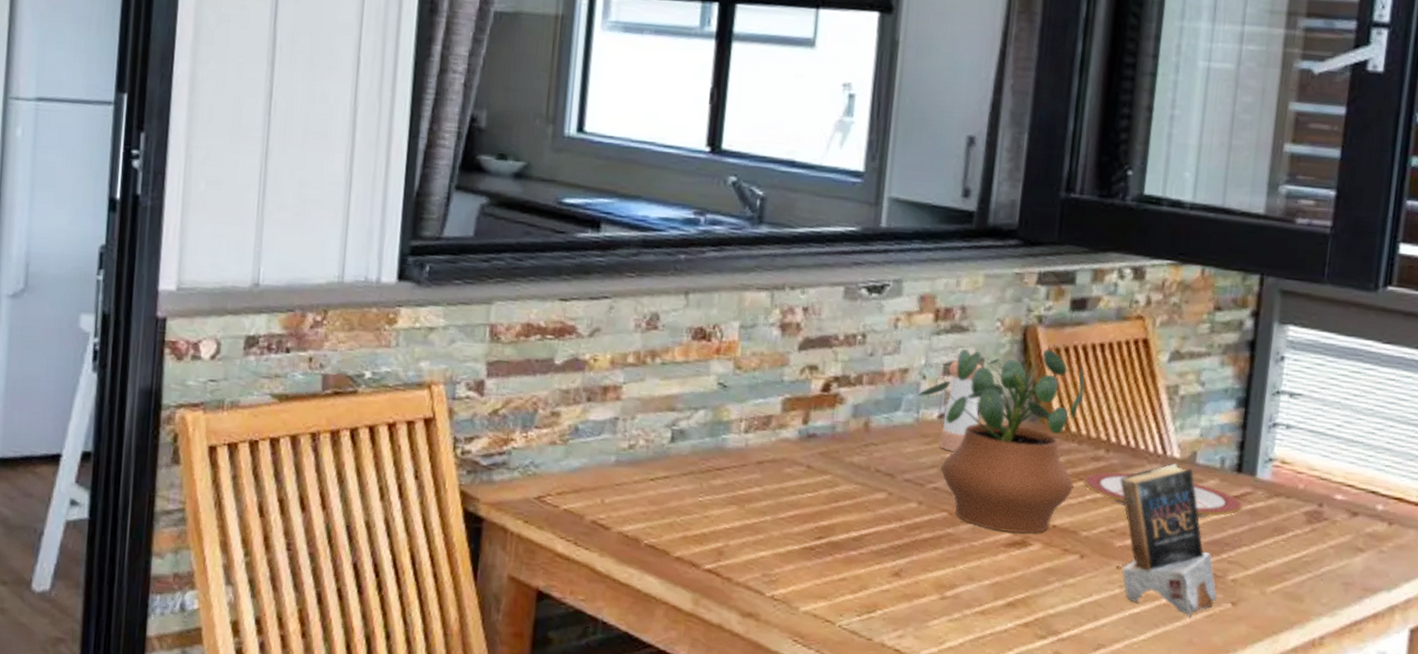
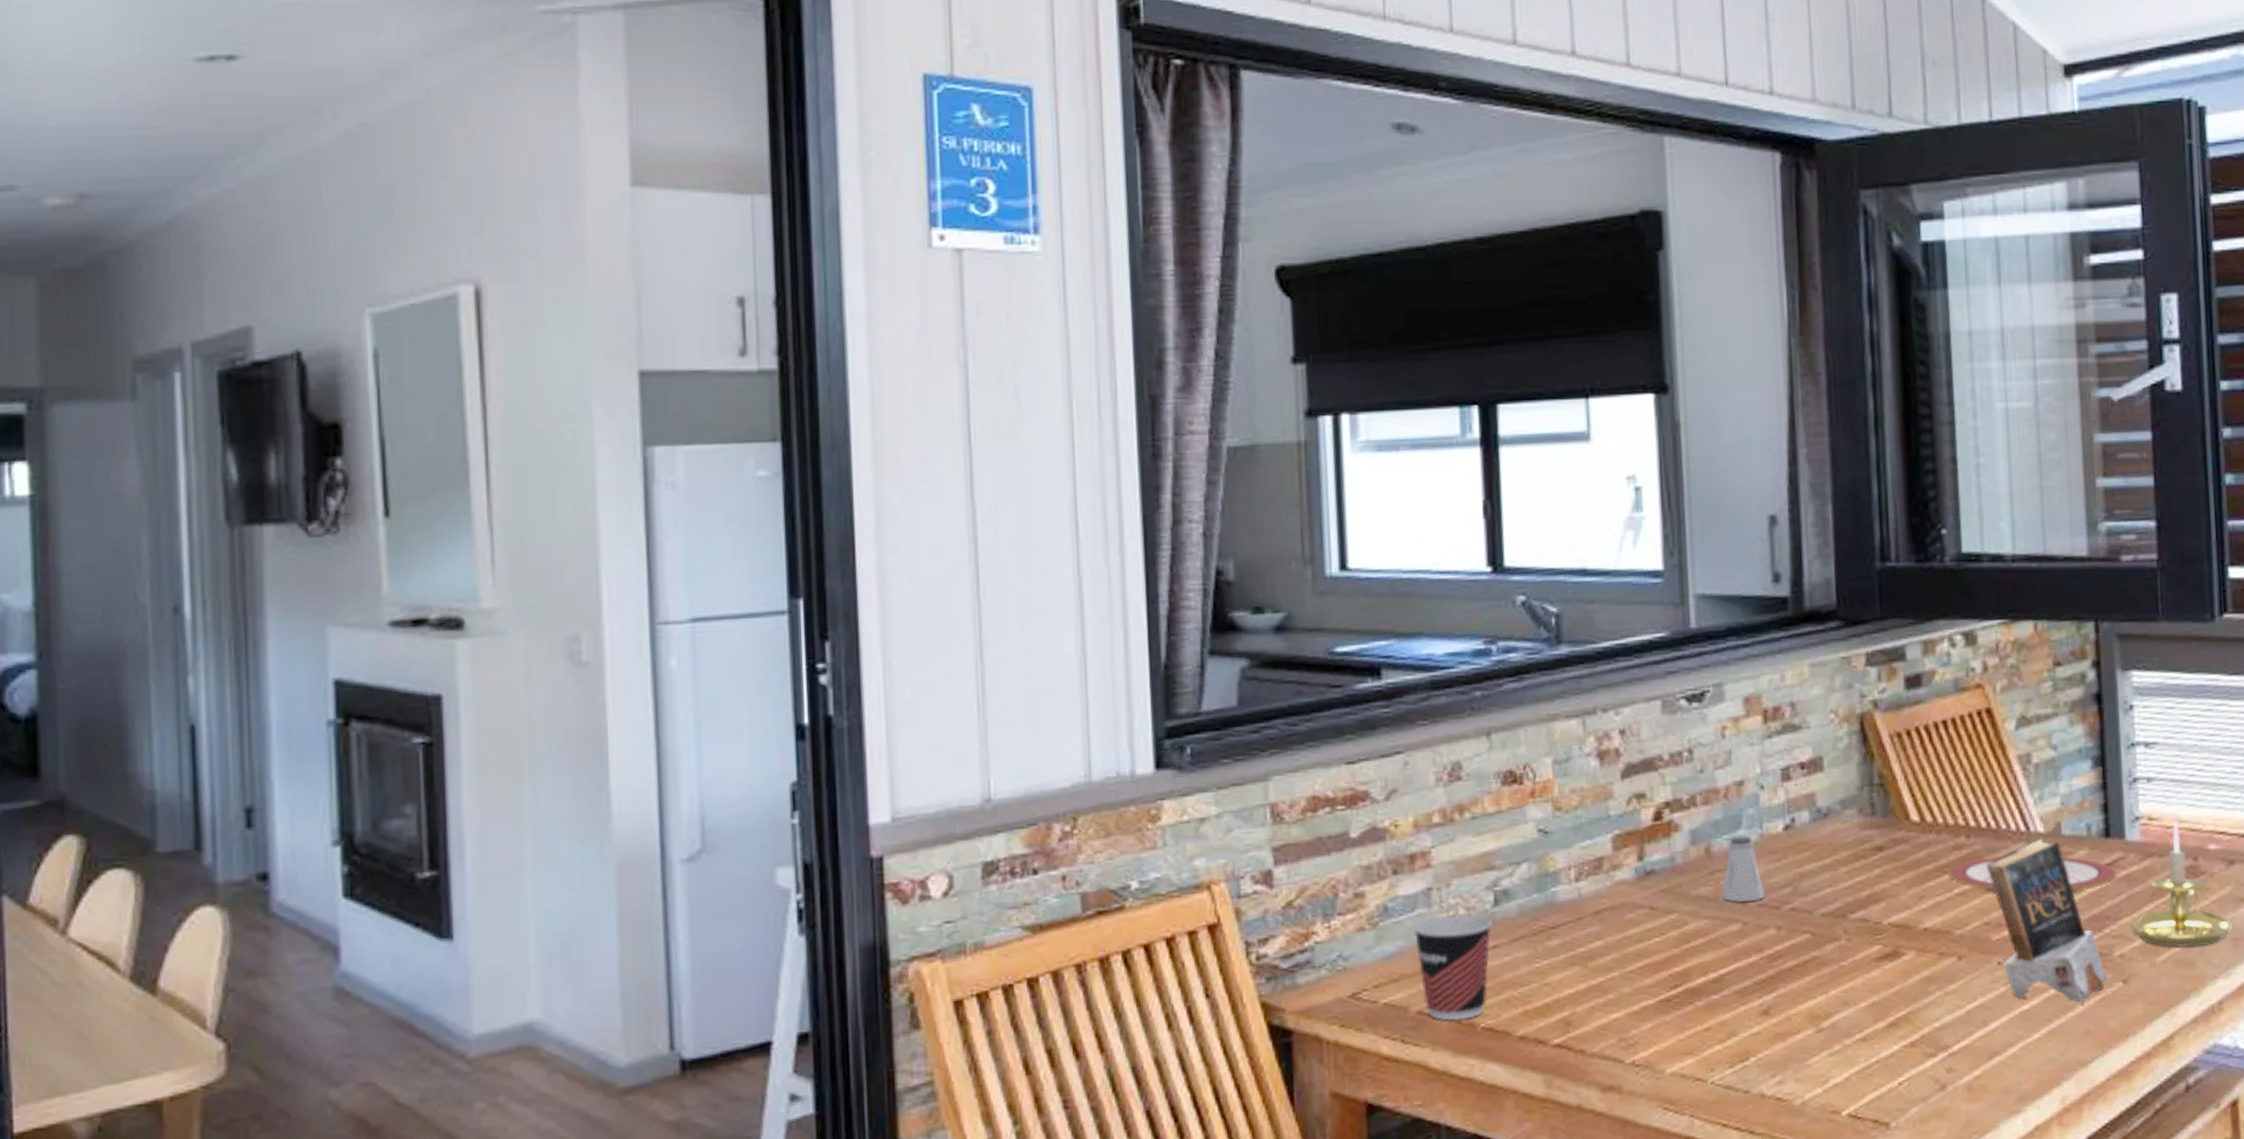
cup: none [597,442,667,535] -> present [1412,914,1493,1021]
saltshaker: none [873,416,913,476] -> present [1722,835,1765,903]
potted plant: present [918,348,1085,534] -> none [1758,736,1940,945]
pepper shaker: present [939,360,983,453] -> none [1786,762,1827,866]
candle holder: none [1246,467,1345,585] -> present [2129,820,2232,948]

